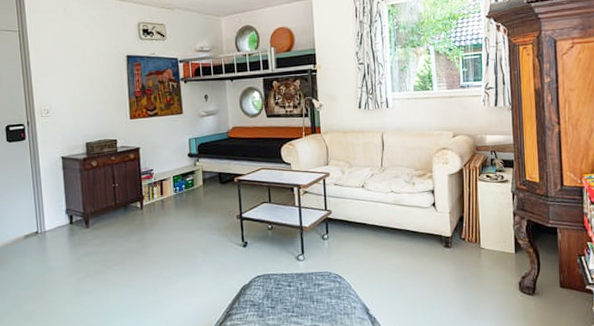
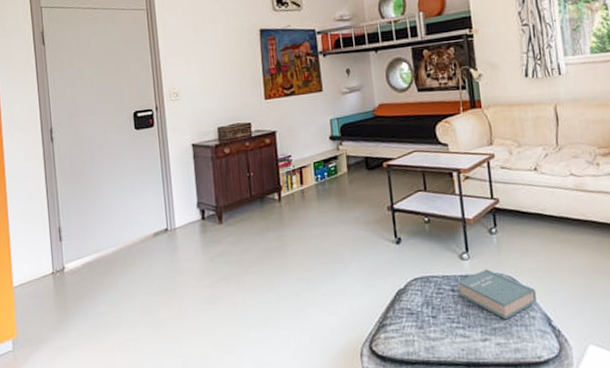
book: none [294,268,358,310] -> present [457,268,537,320]

